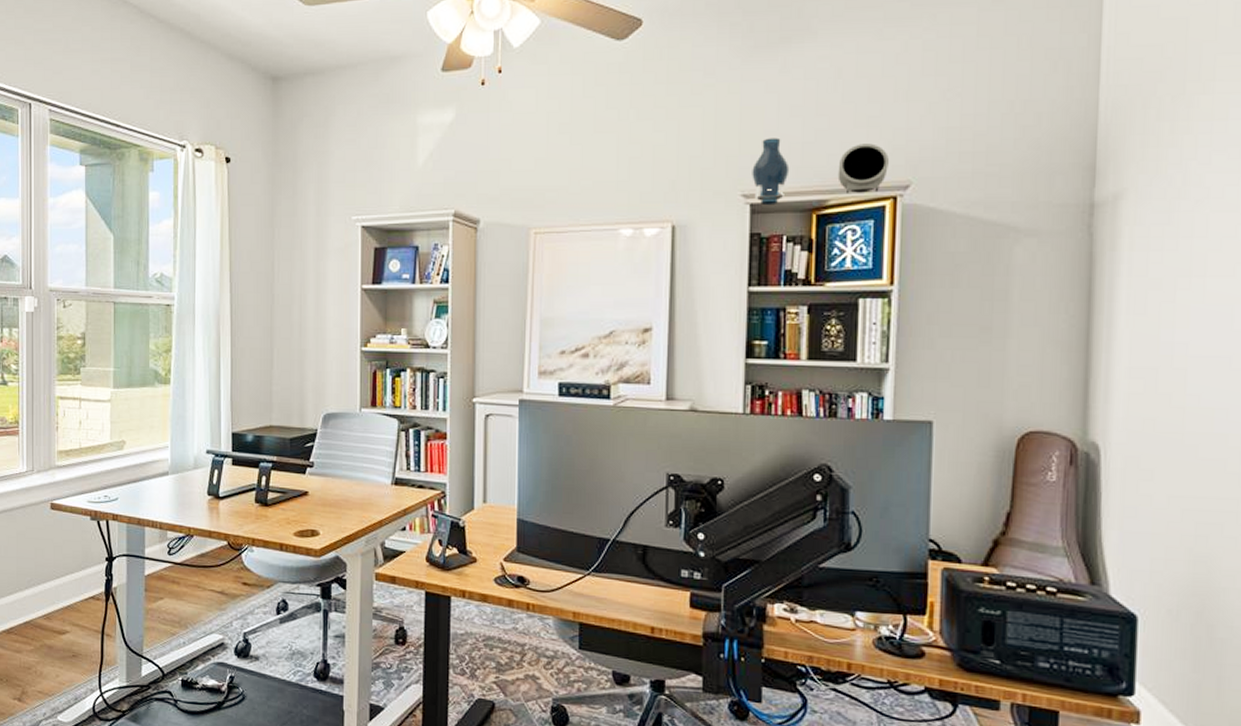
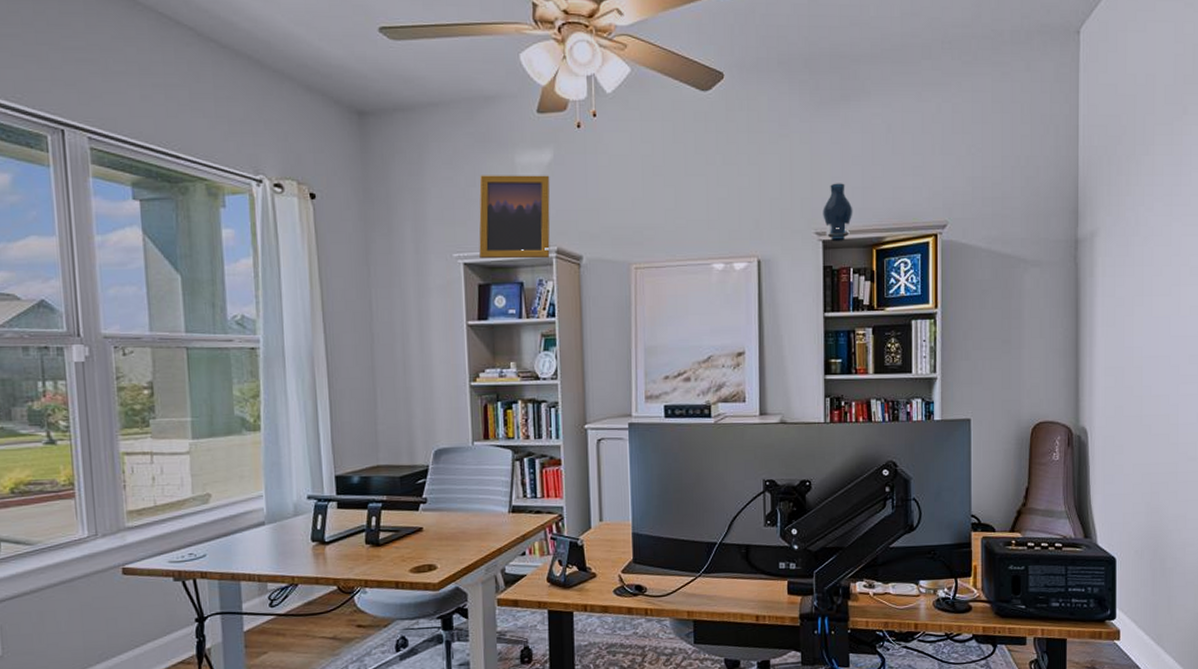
picture frame: none [377,135,451,222] -> present [479,175,550,259]
clock: present [837,143,889,195] -> none [891,189,930,232]

